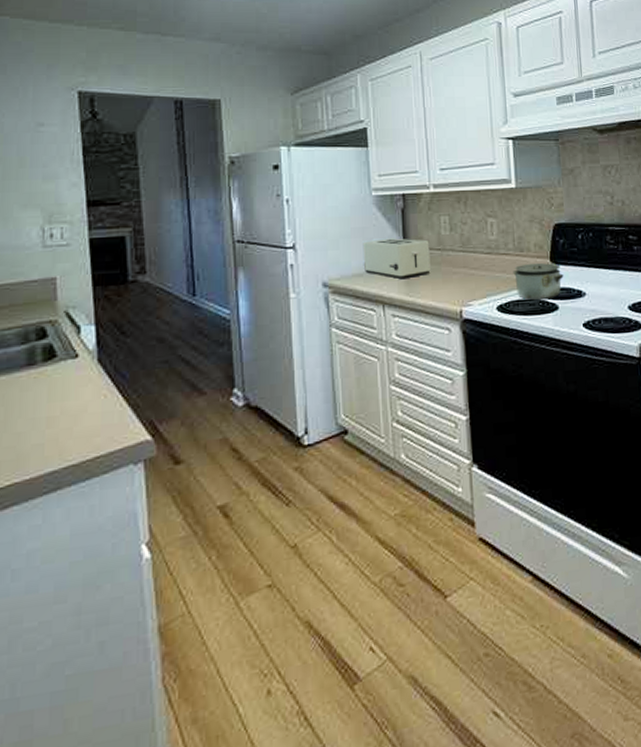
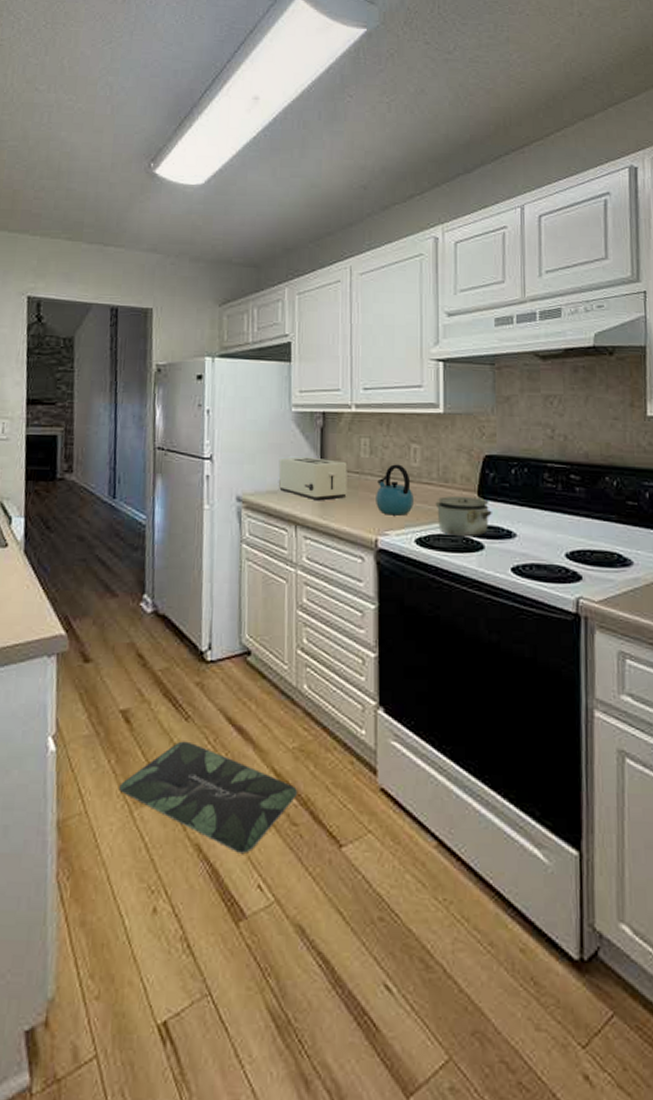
doormat: none [223,525,401,622] -> present [119,741,297,853]
kettle: none [458,238,493,287] -> present [376,464,414,516]

